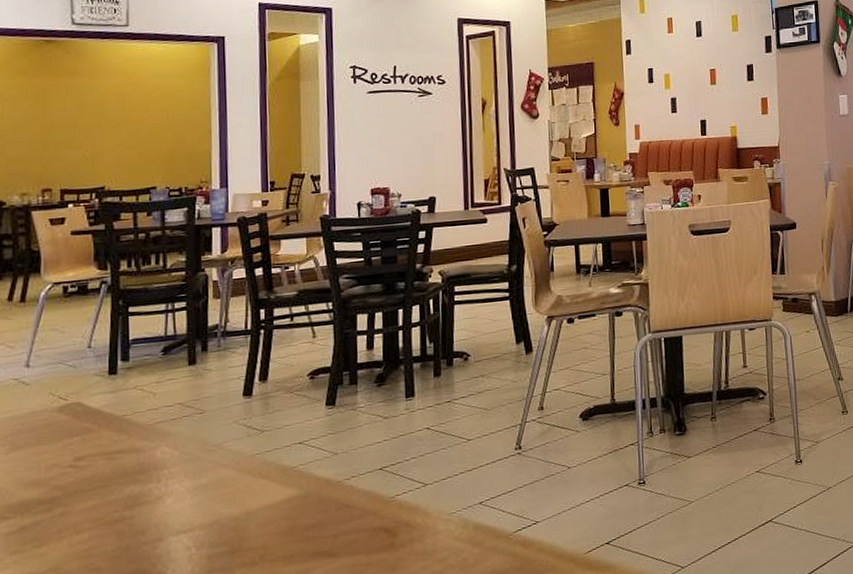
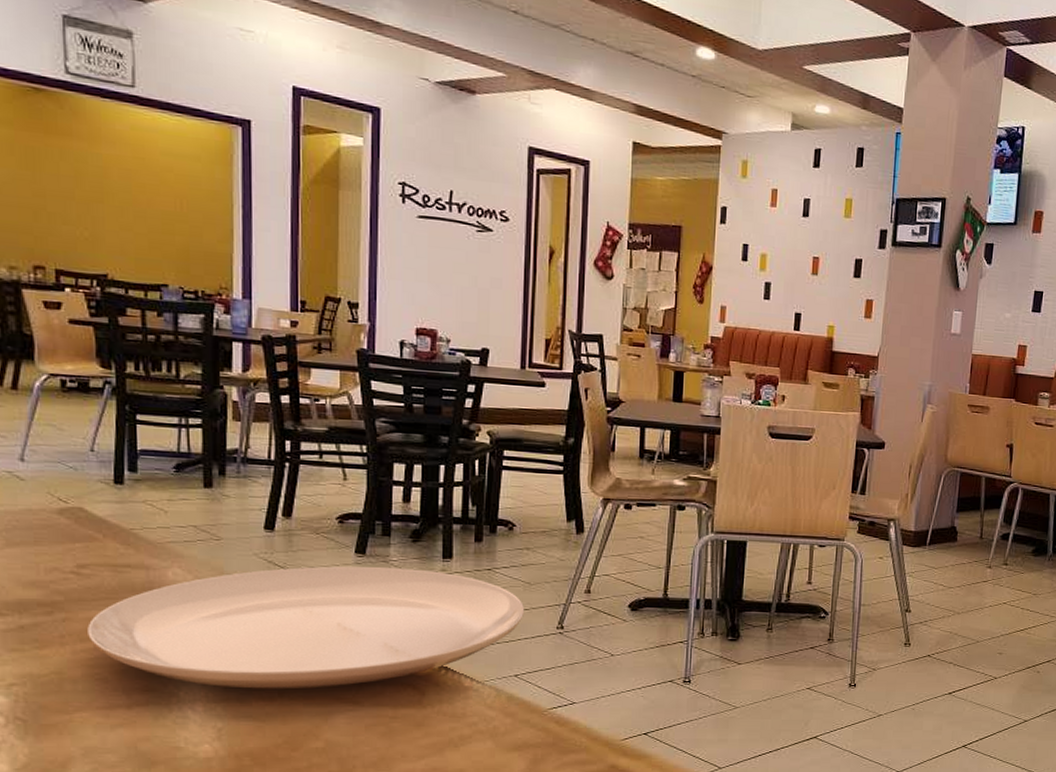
plate: none [83,411,485,560] -> present [87,566,525,690]

